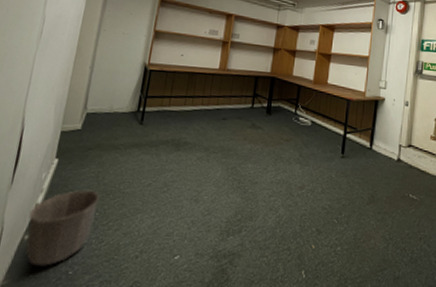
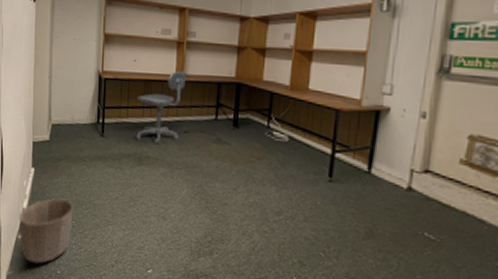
office chair: none [176,65,229,131] -> present [136,70,186,144]

